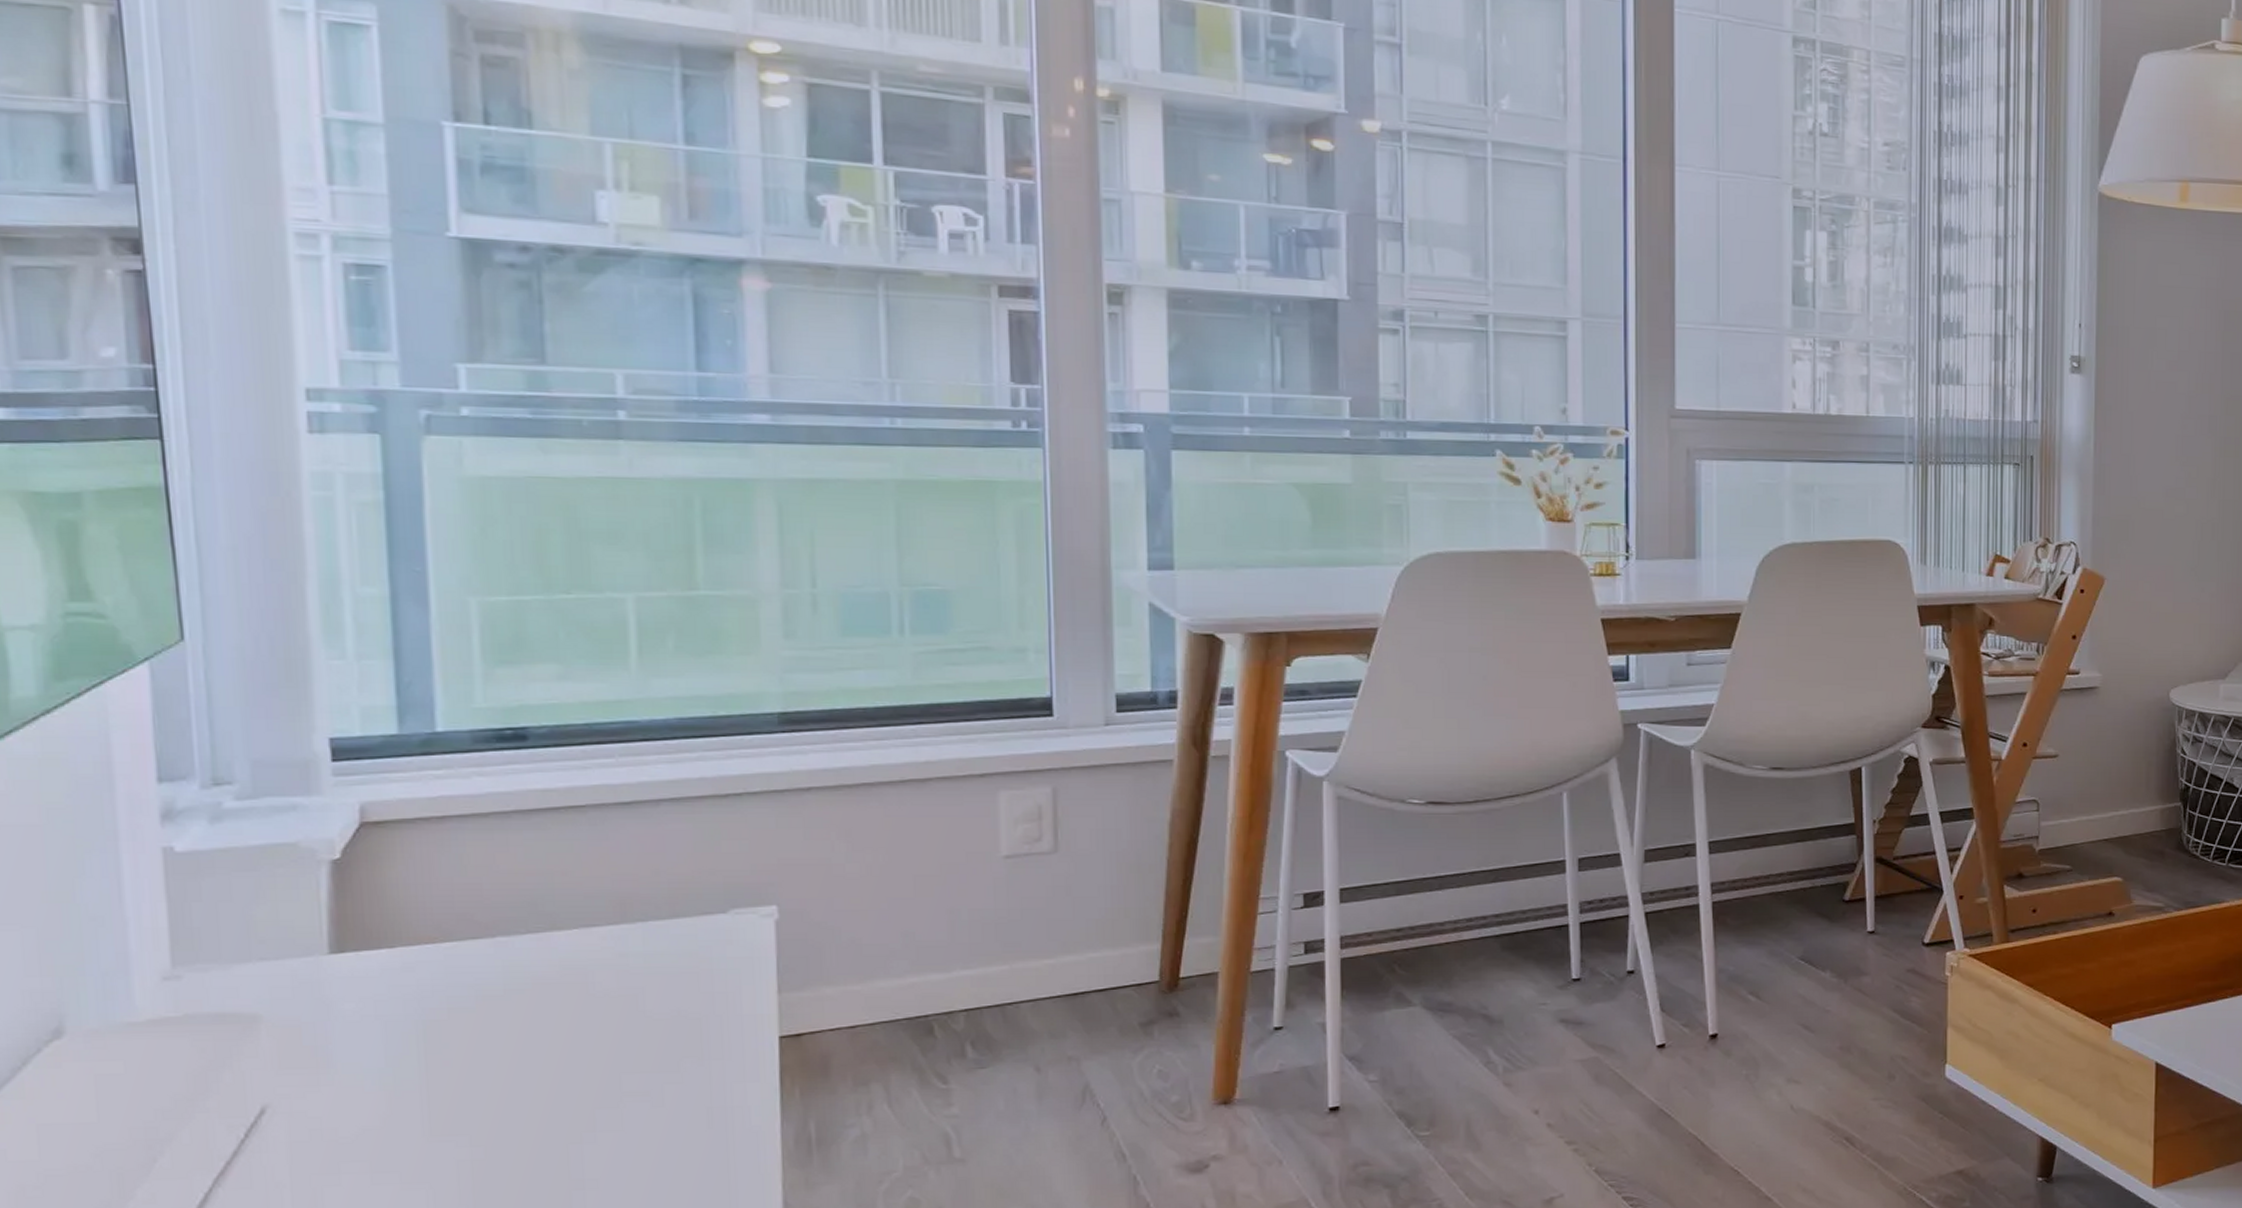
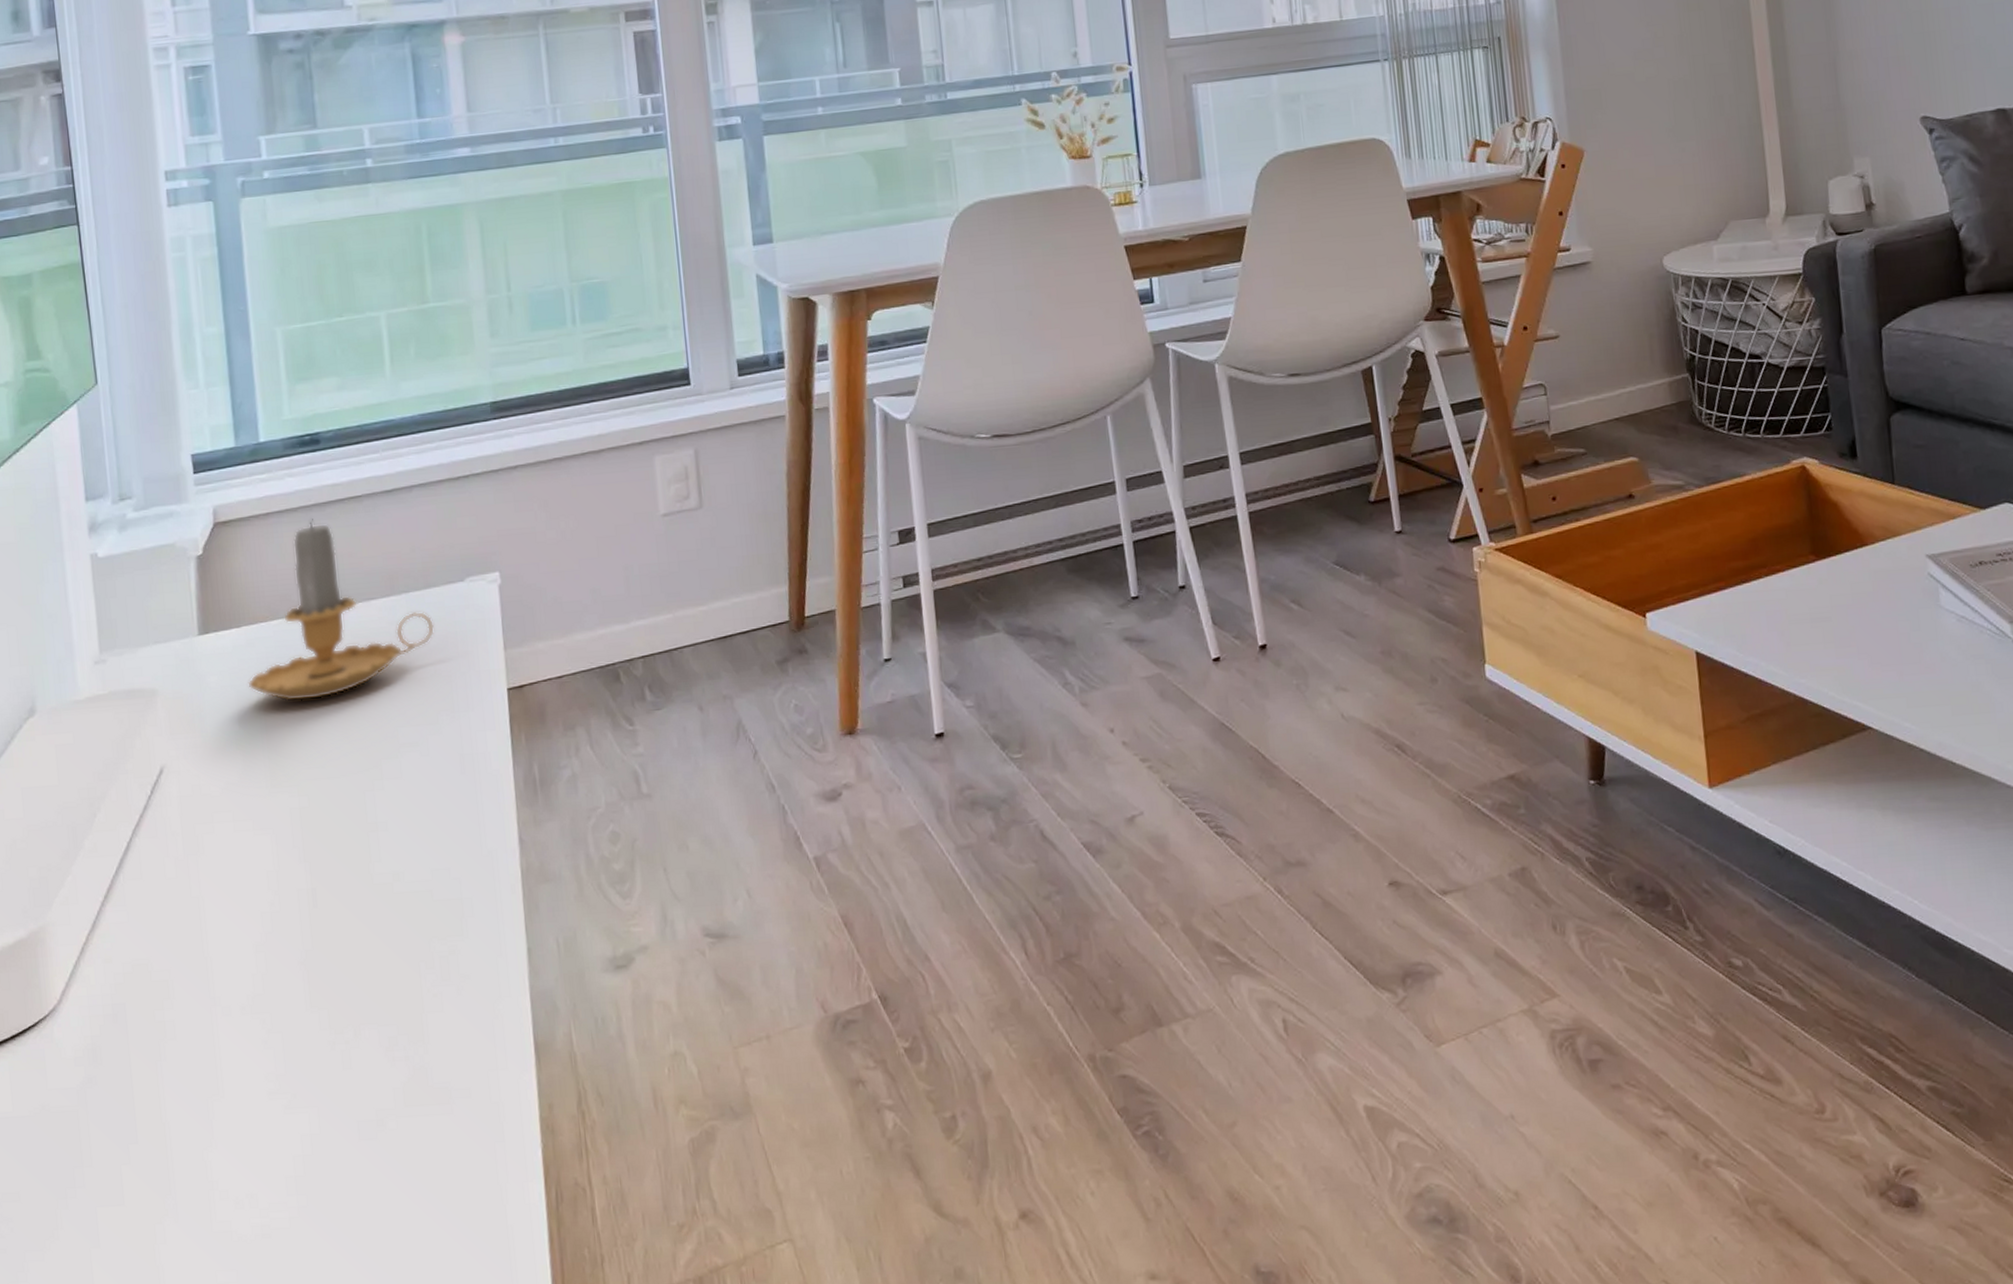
candle: none [402,828,682,1038] -> present [248,519,435,702]

